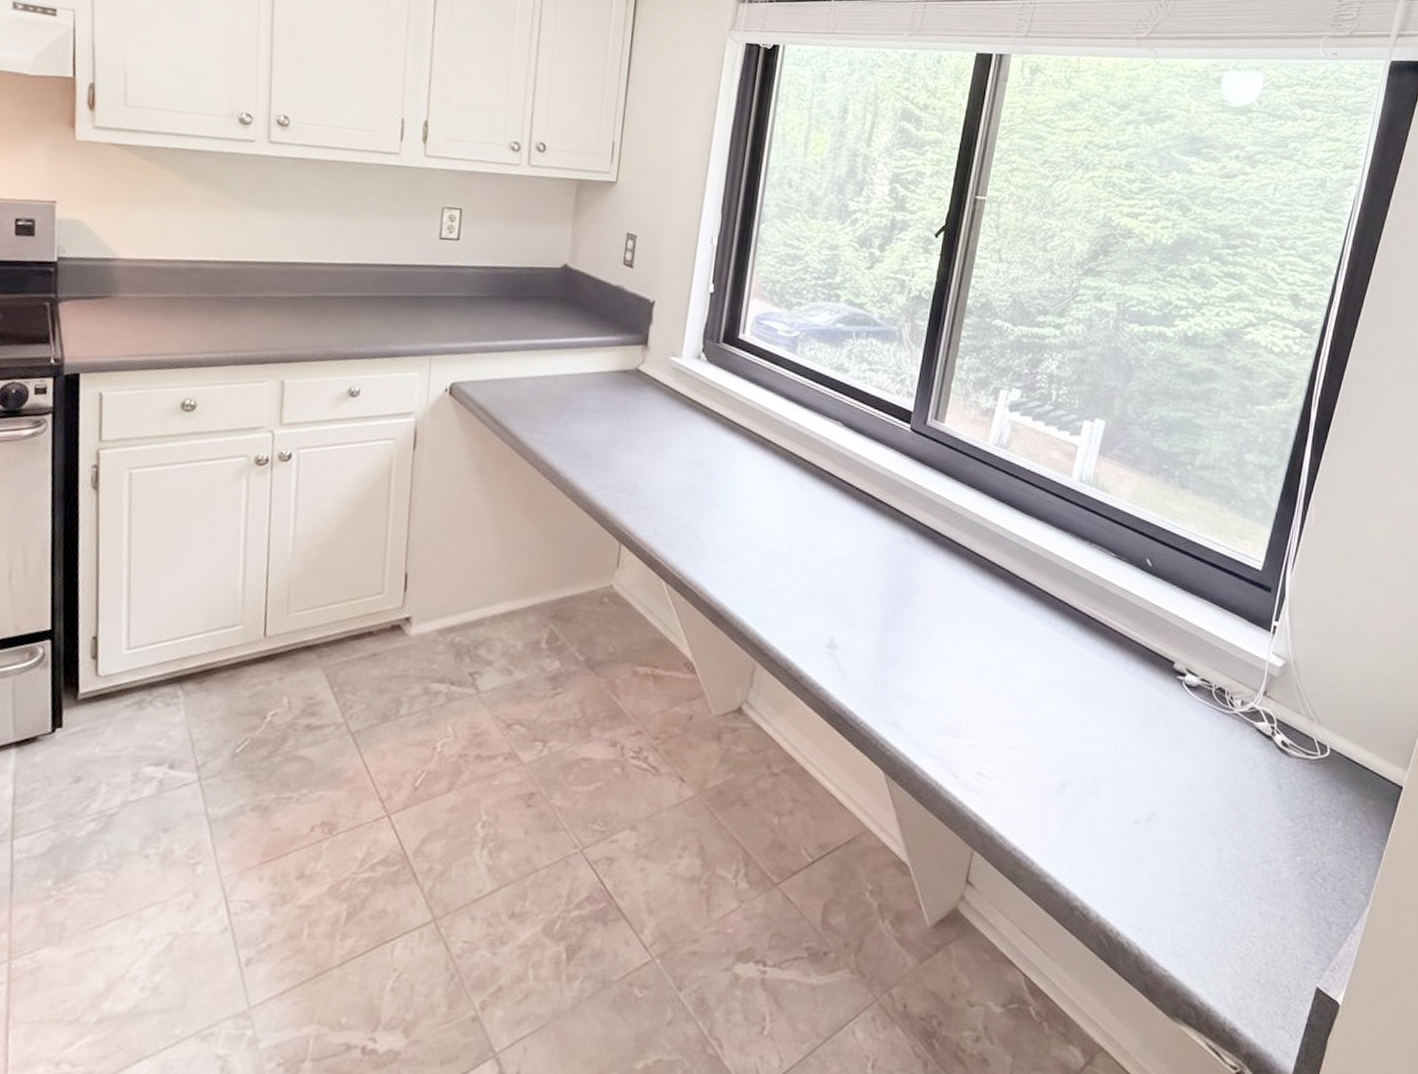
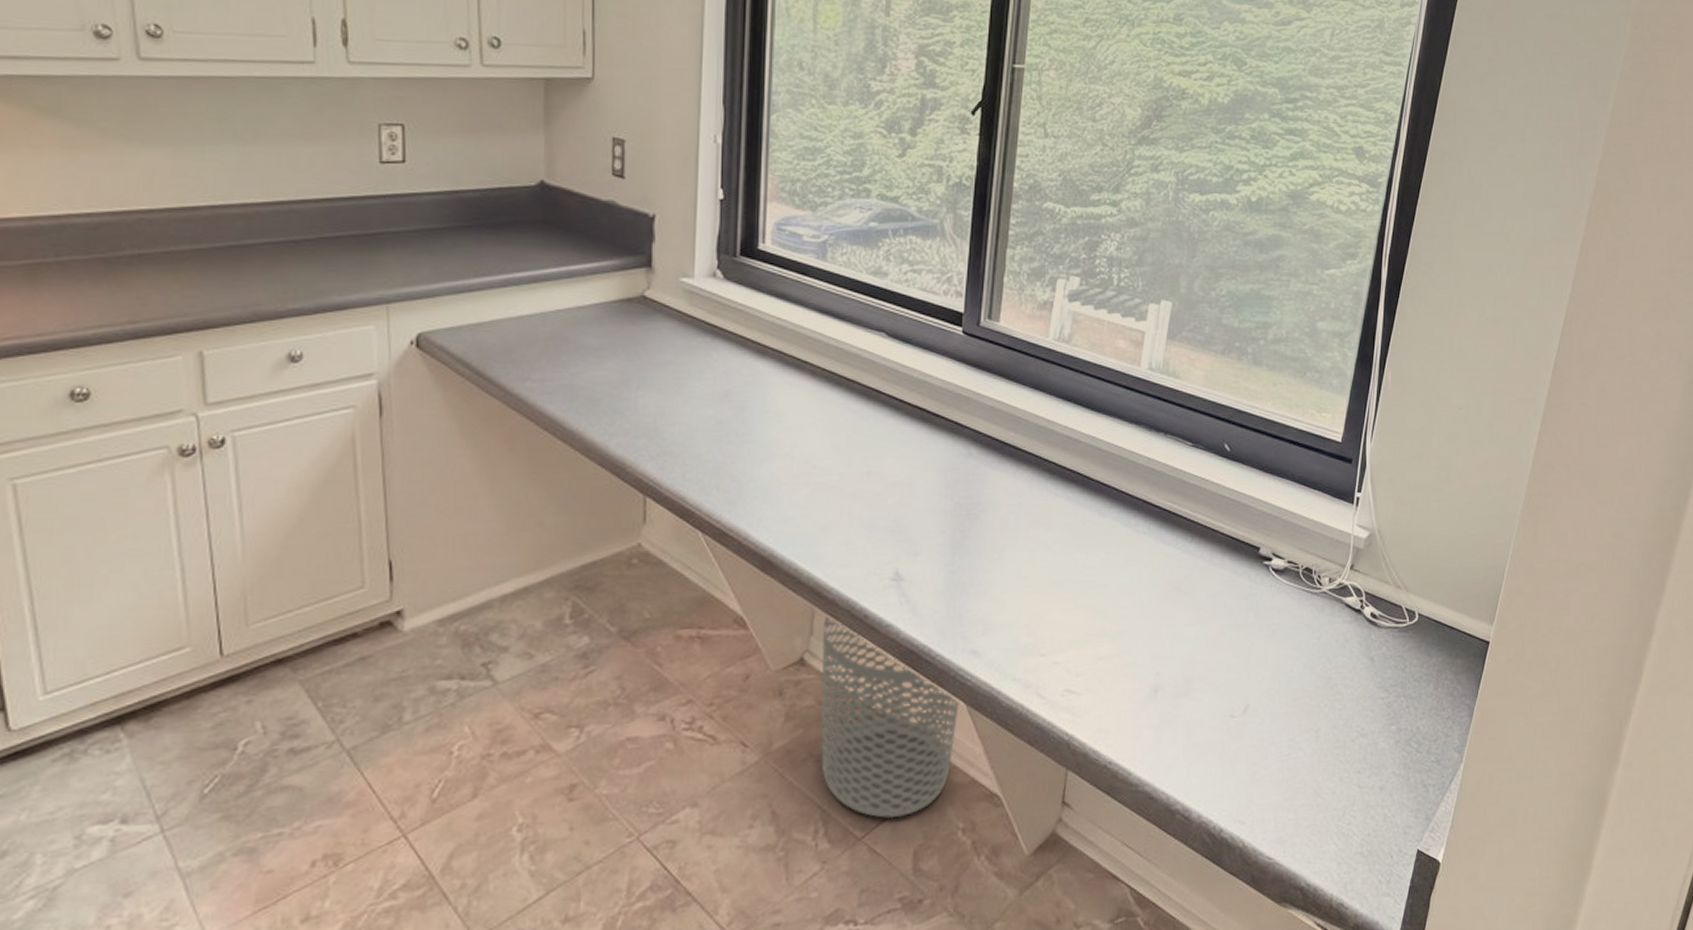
waste bin: none [747,670,878,870] -> present [820,614,959,819]

